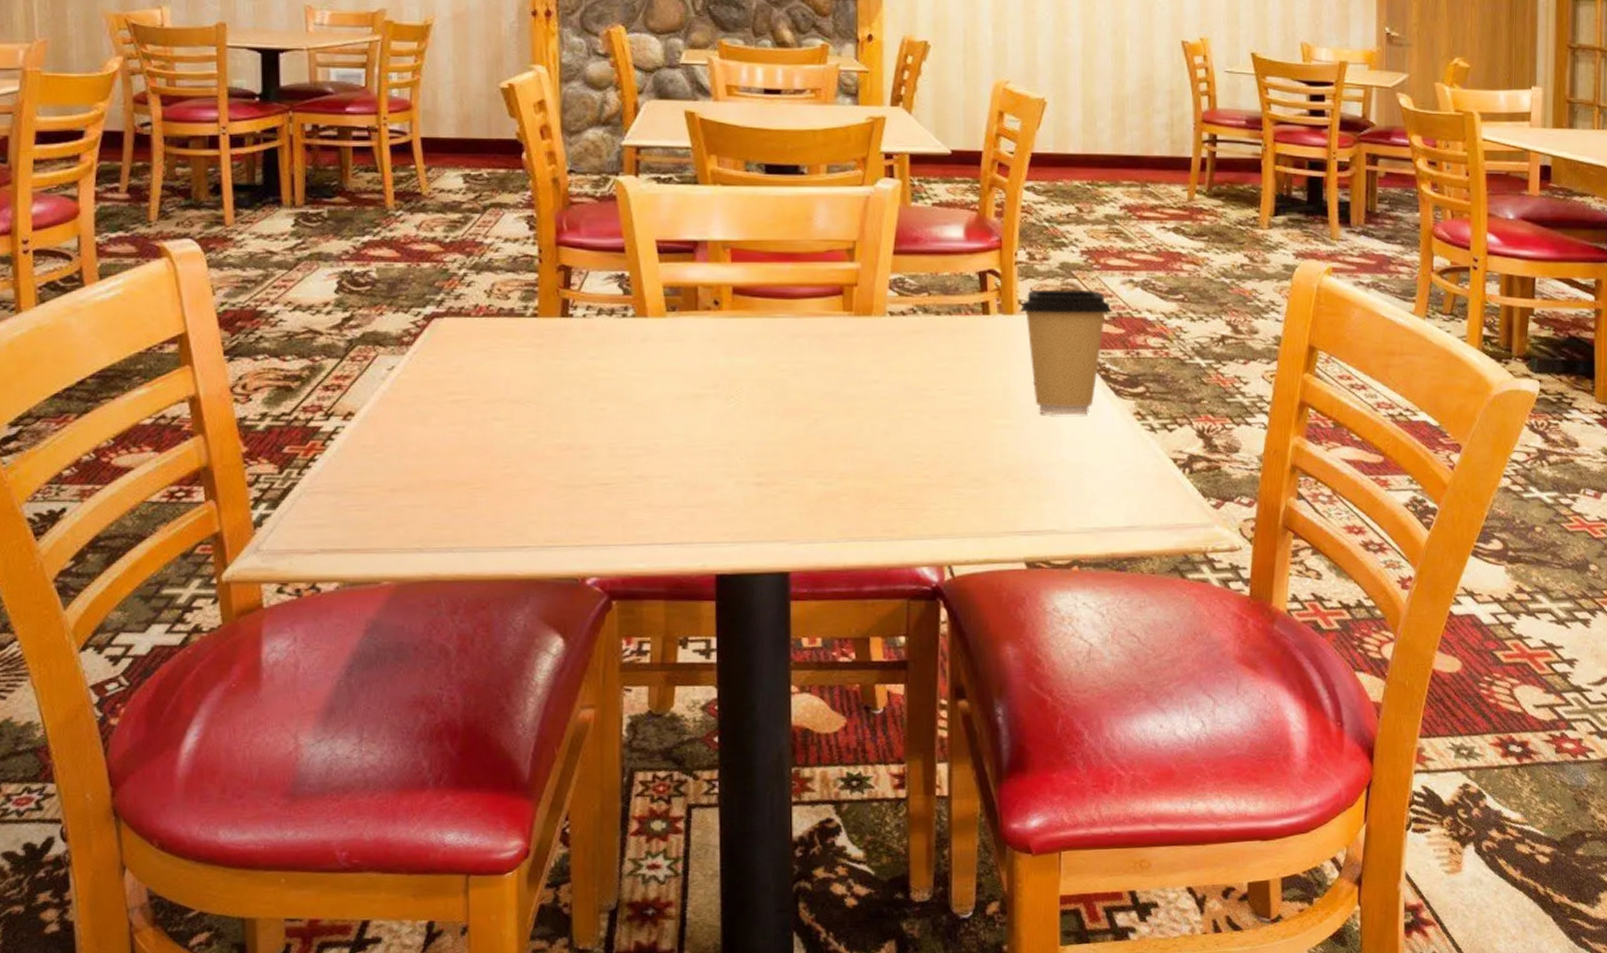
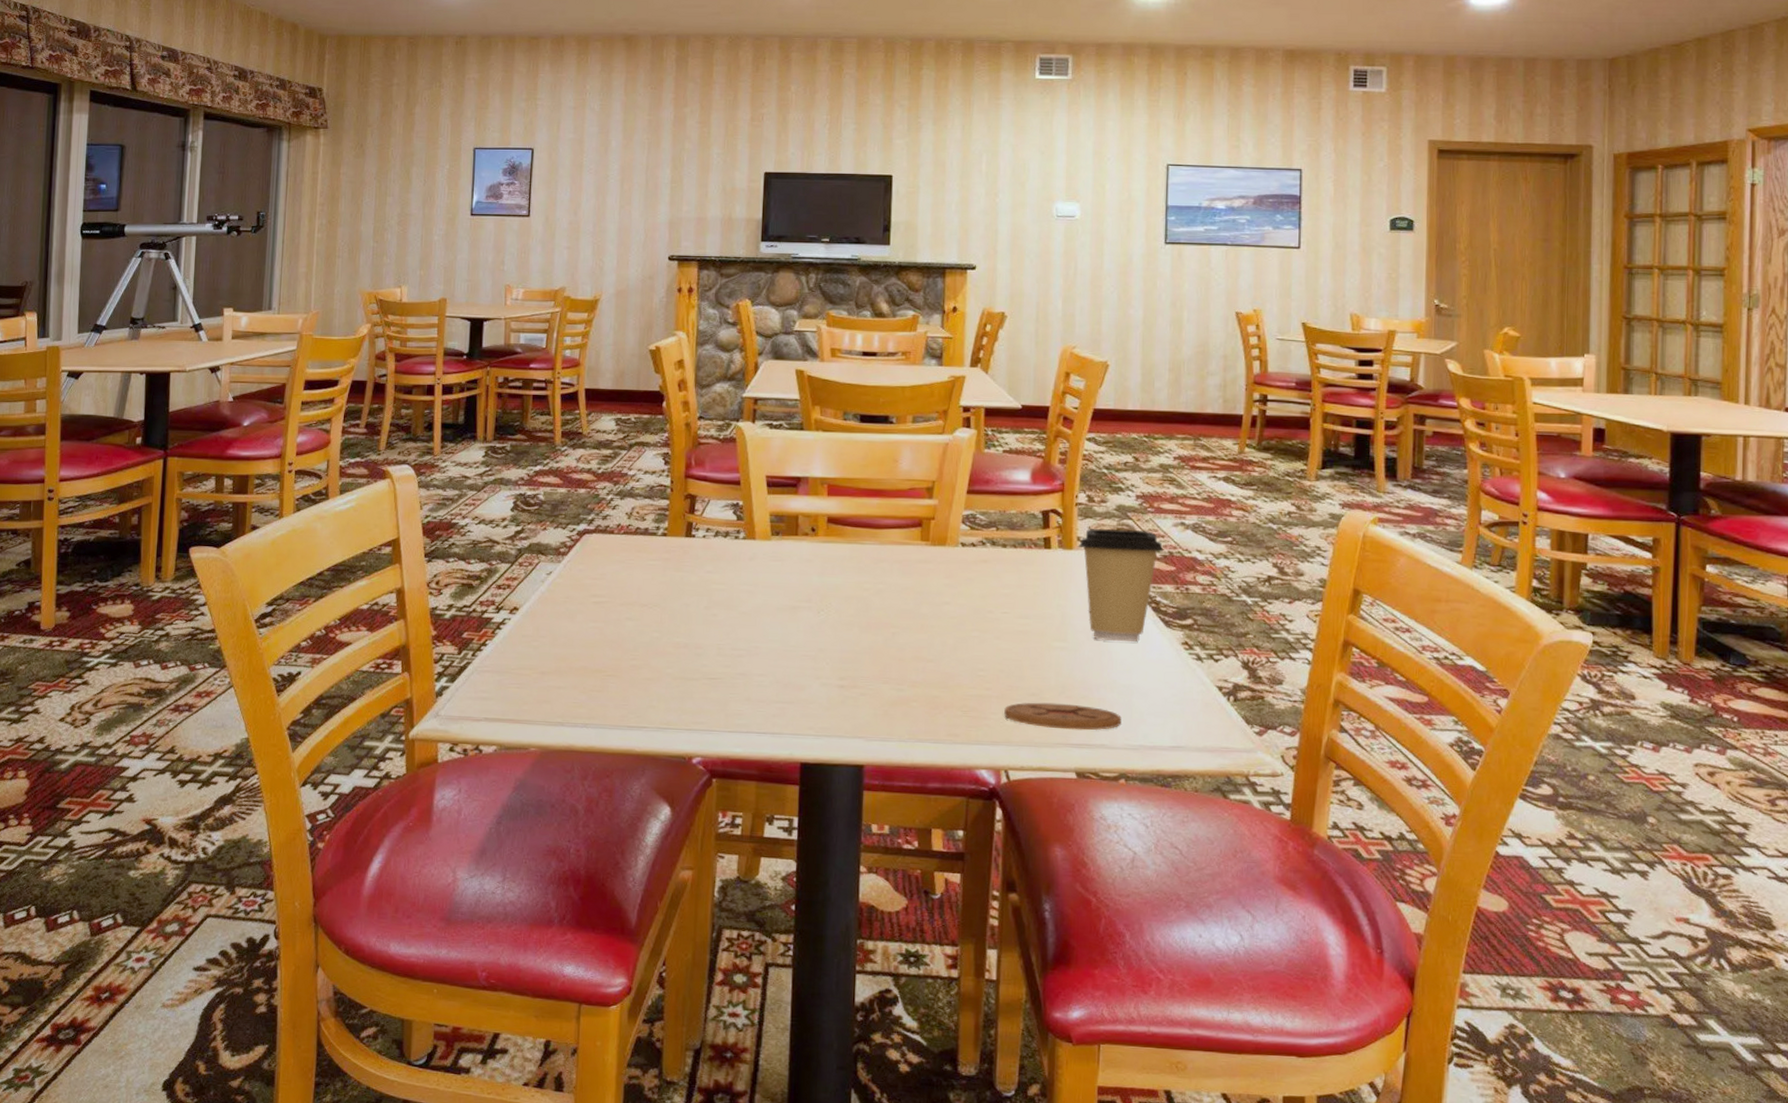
coaster: none [945,487,1072,516] -> present [1004,702,1121,731]

